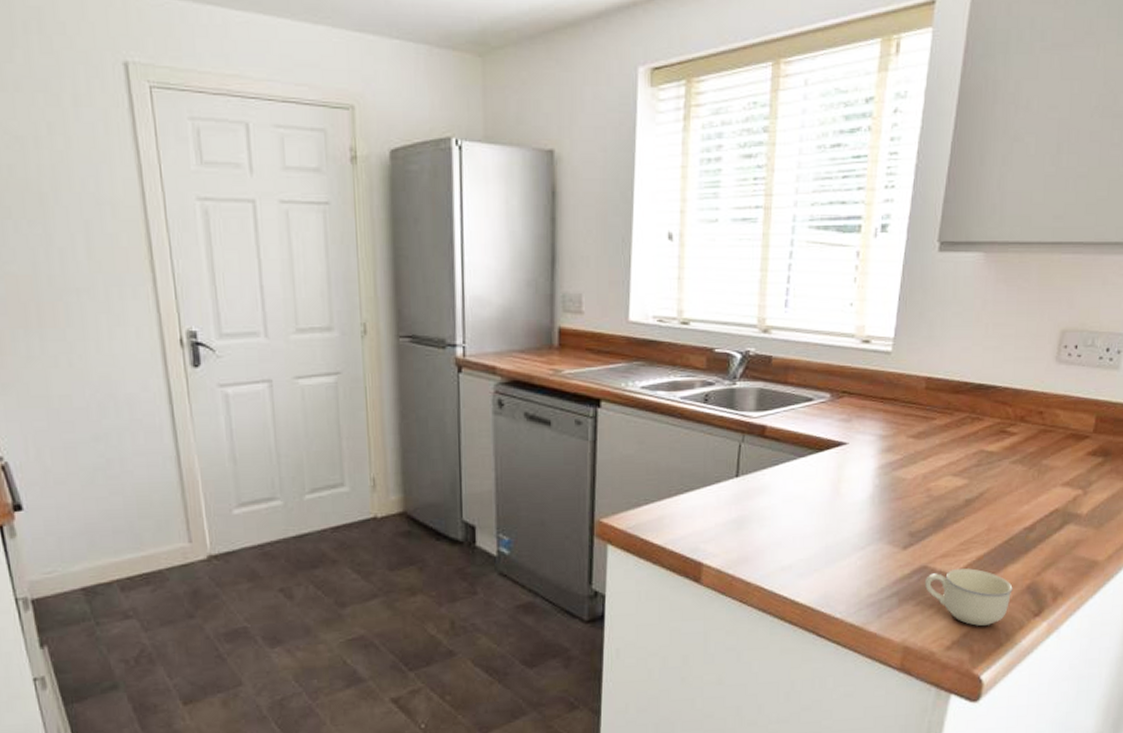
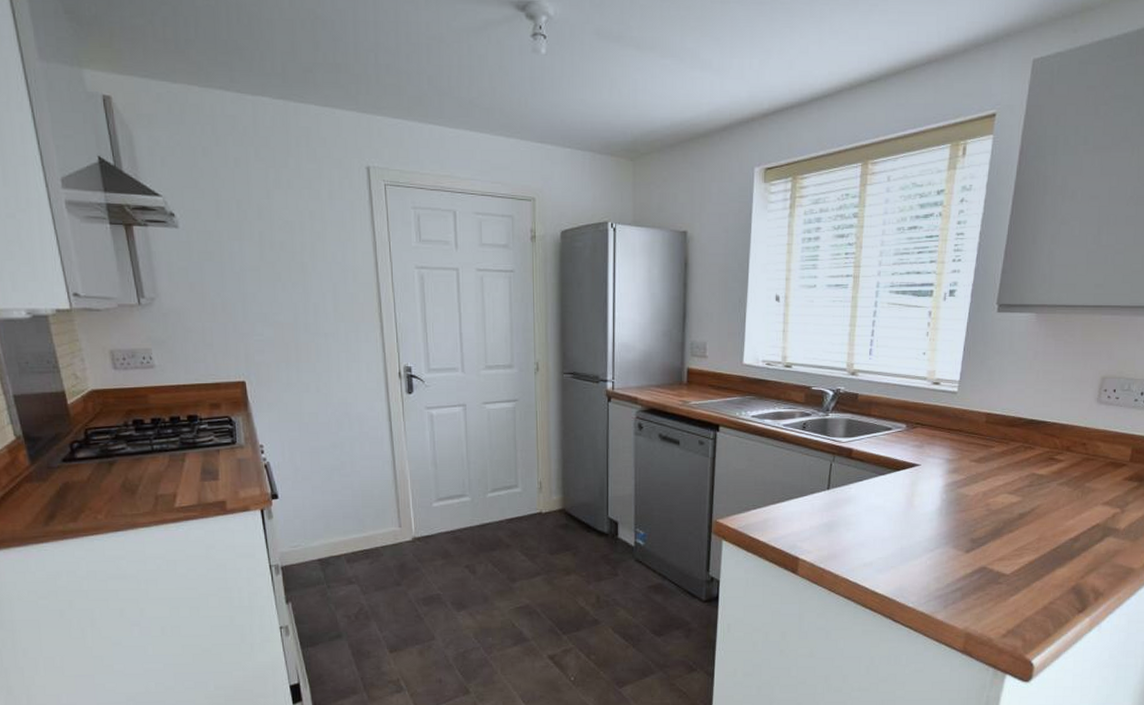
cup: present [924,567,1013,626] -> none [984,570,1060,618]

